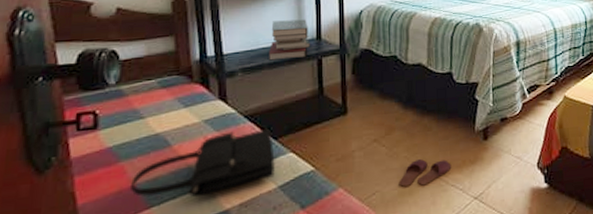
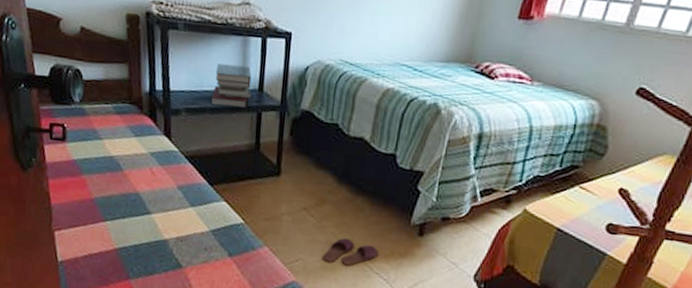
handbag: present [131,128,275,198] -> none [90,168,210,224]

